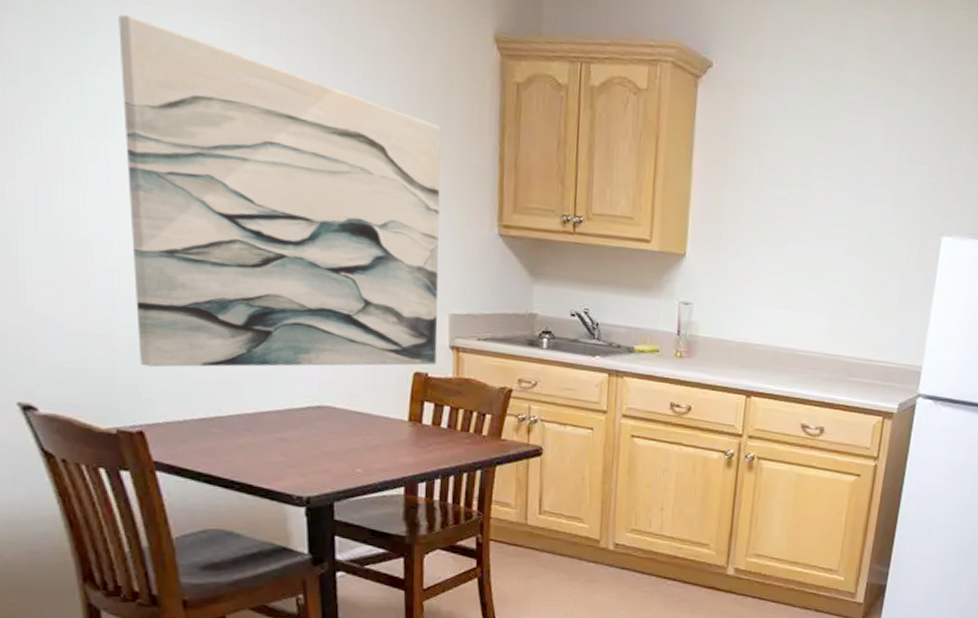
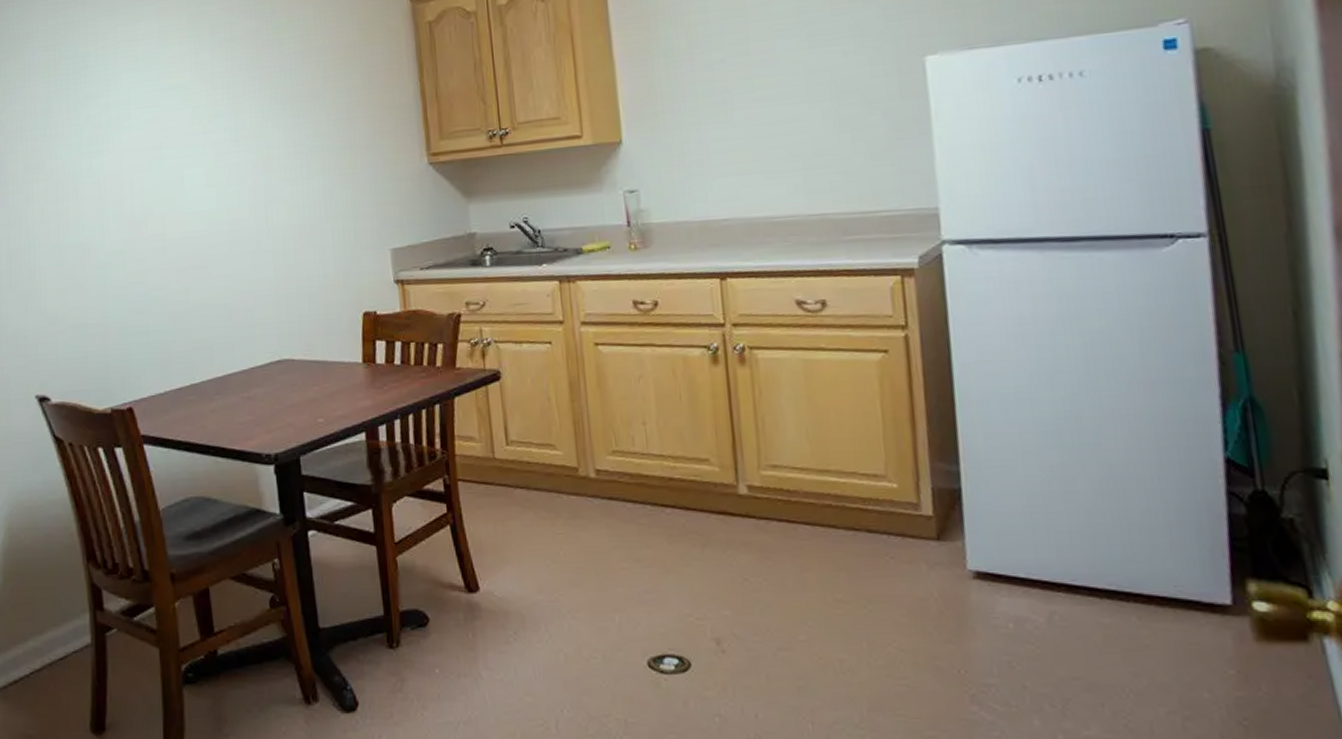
wall art: present [118,14,441,368] -> none [104,53,383,347]

